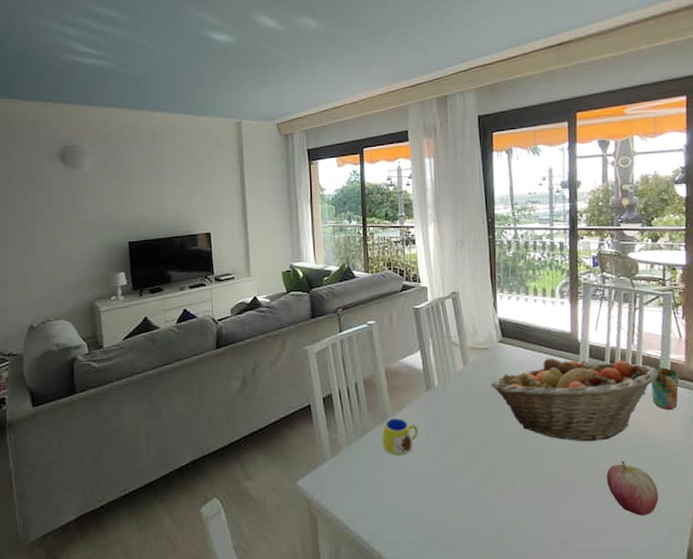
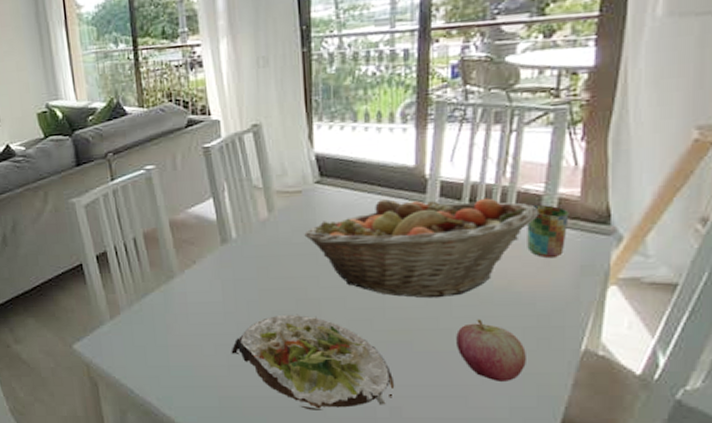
mug: present [382,418,421,456] -> none [168,275,216,317]
salad plate: none [432,454,563,544] -> present [231,314,395,410]

